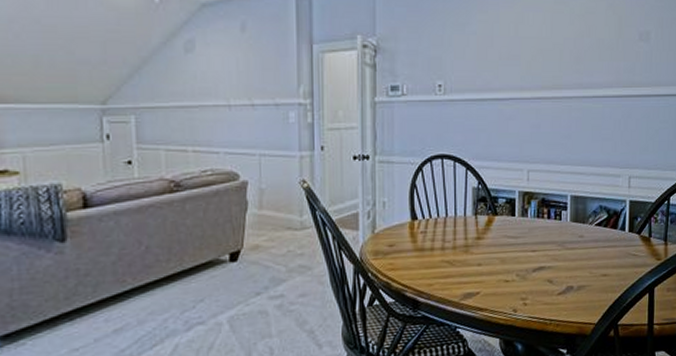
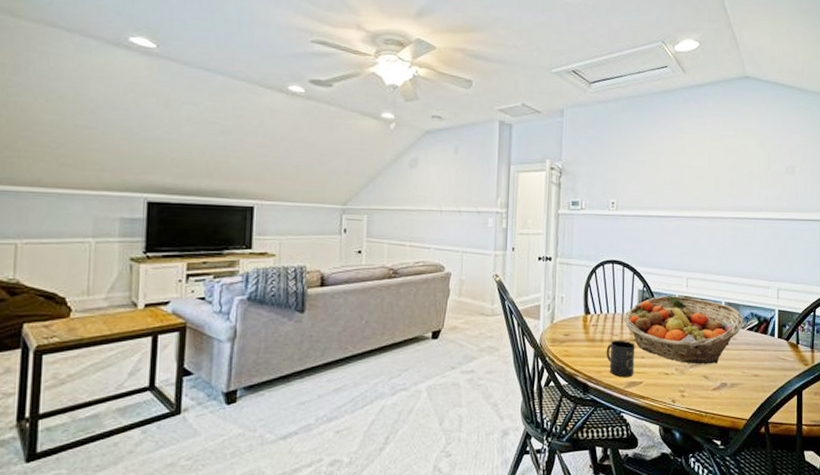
mug: none [437,246,471,289] -> present [606,340,635,378]
fruit basket: none [456,192,591,268] -> present [623,296,744,364]

